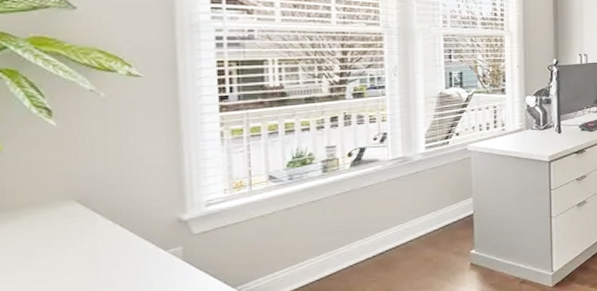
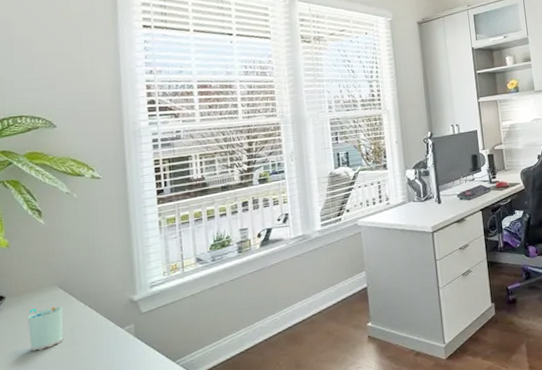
cup: none [28,223,83,276] -> present [27,306,64,351]

